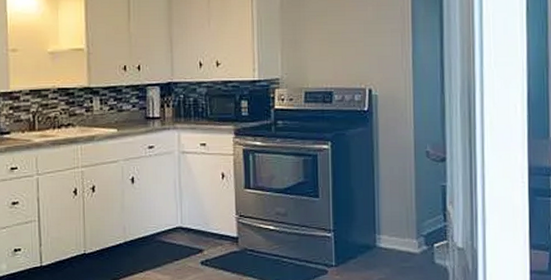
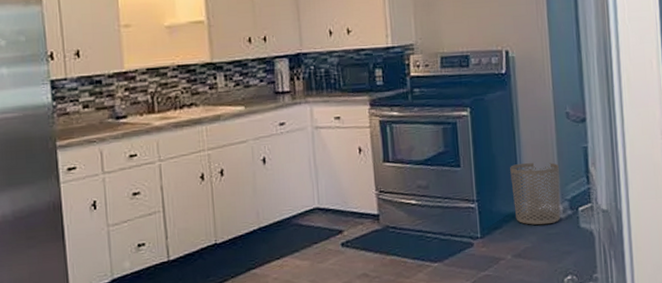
waste bin: none [367,197,417,258] -> present [510,162,561,225]

